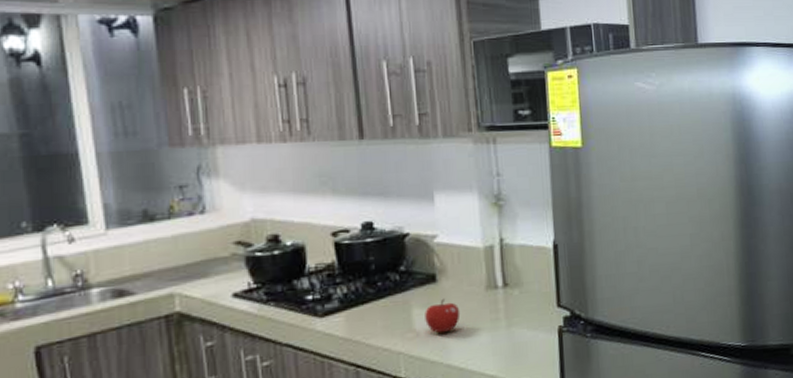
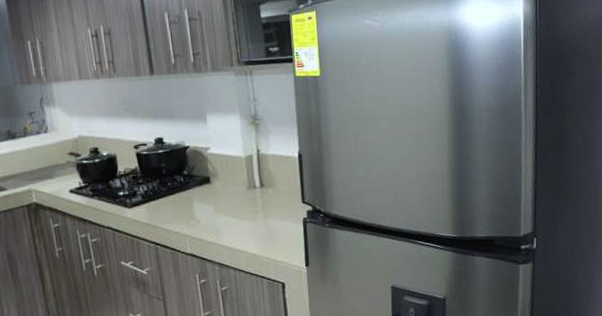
fruit: present [425,298,461,334] -> none [203,195,229,222]

